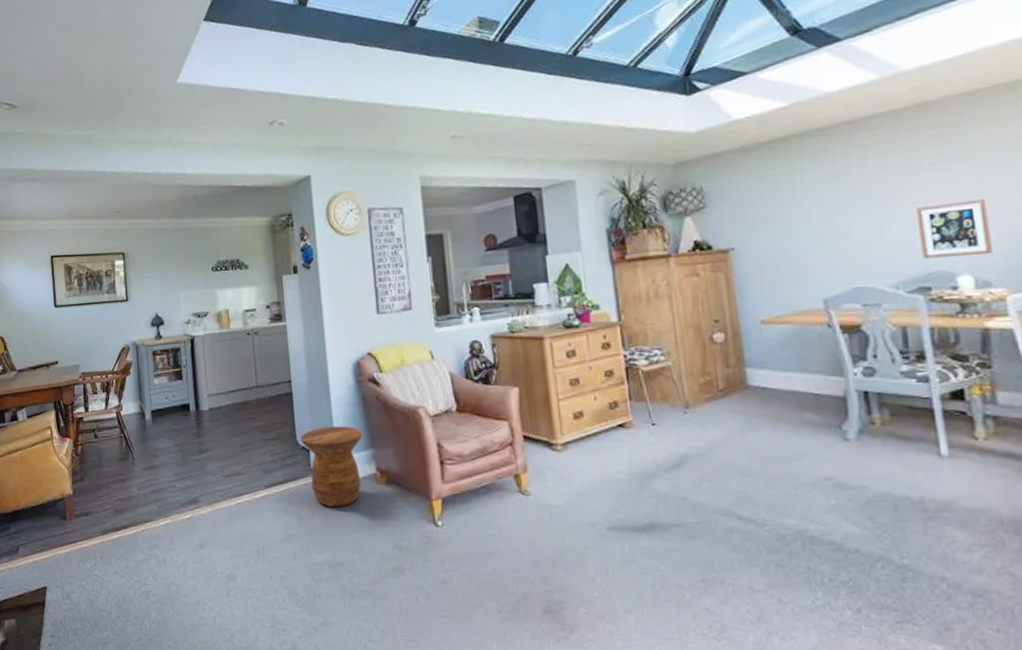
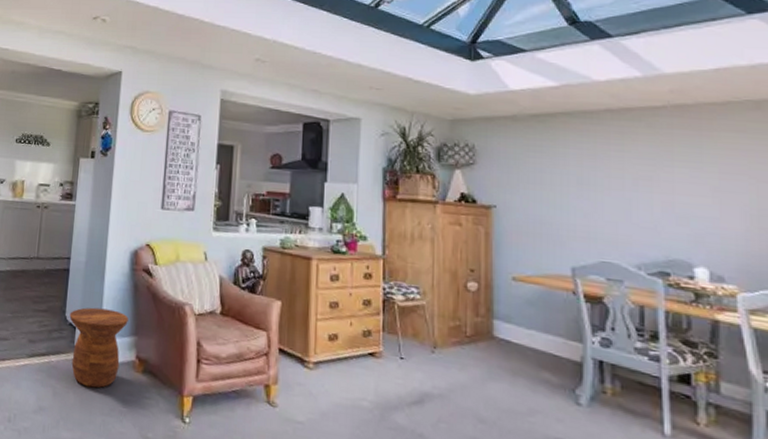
picture frame: present [915,199,992,259] -> none [662,198,728,253]

